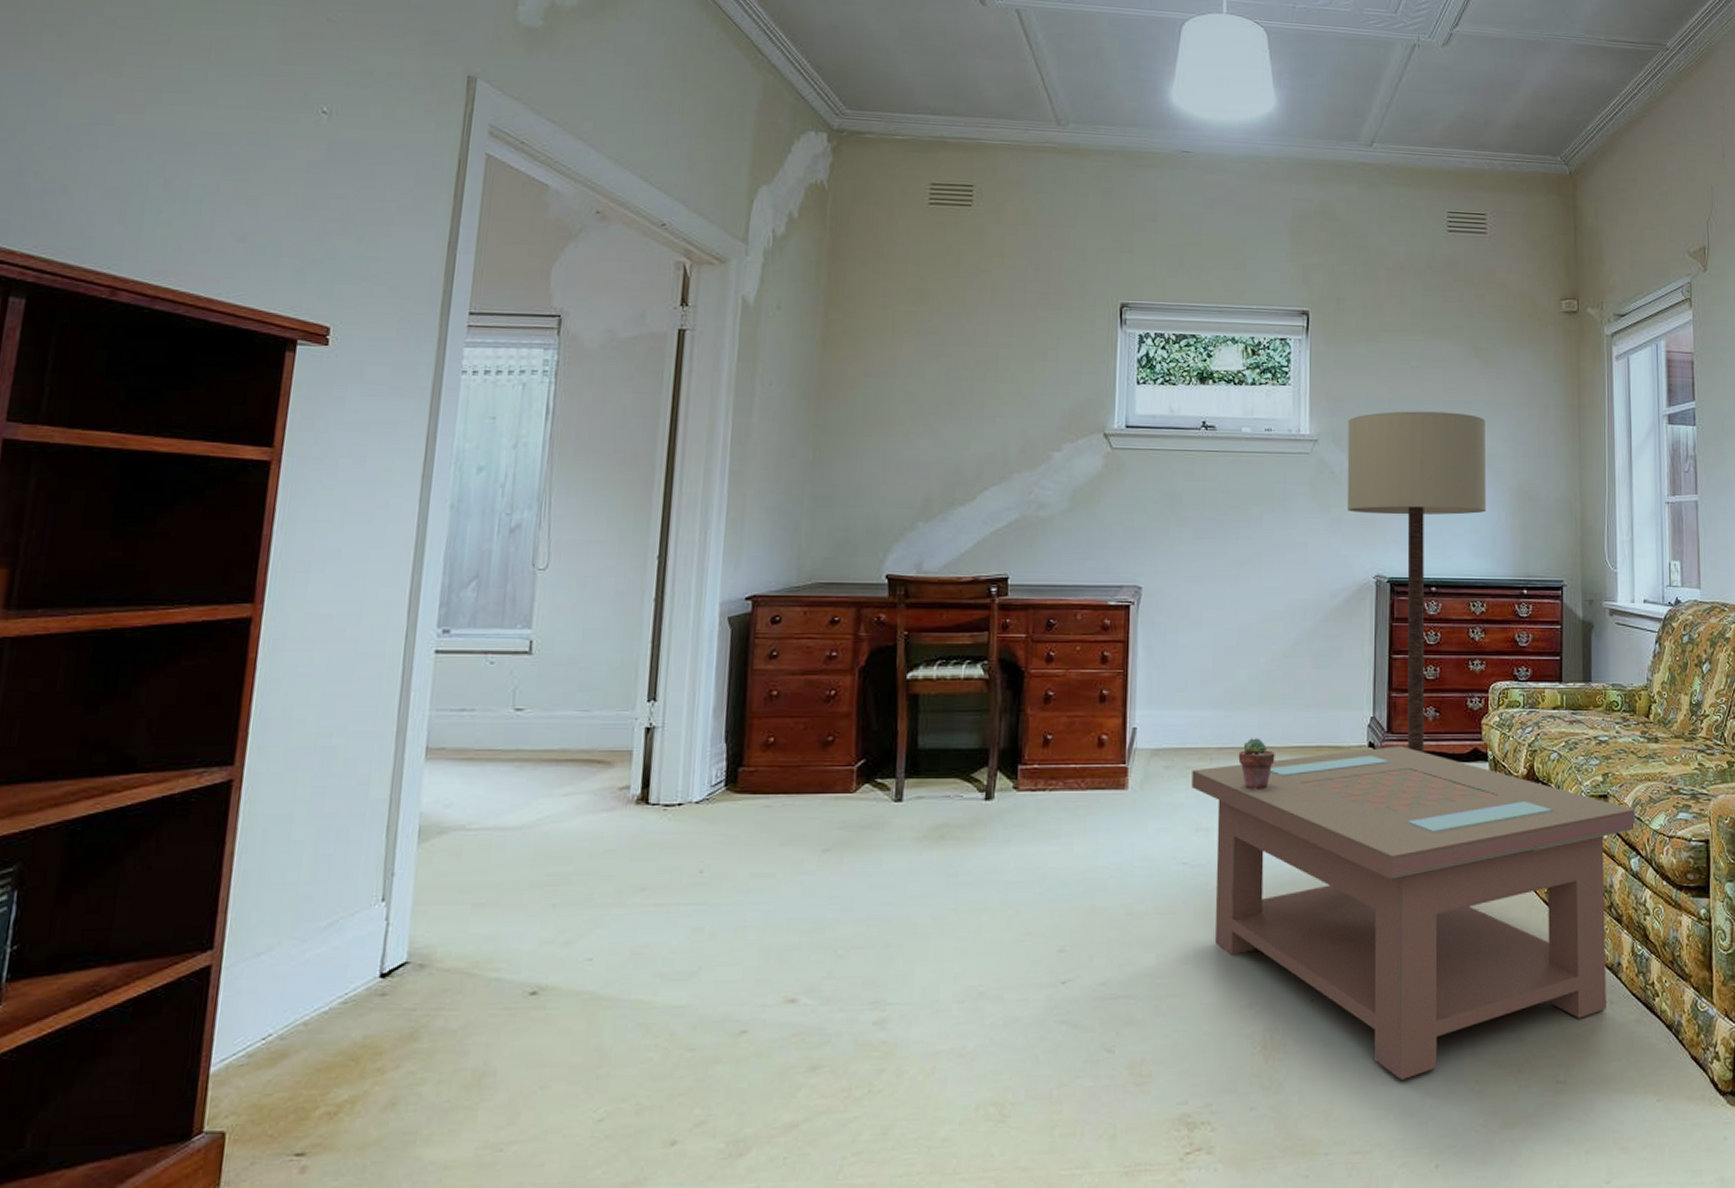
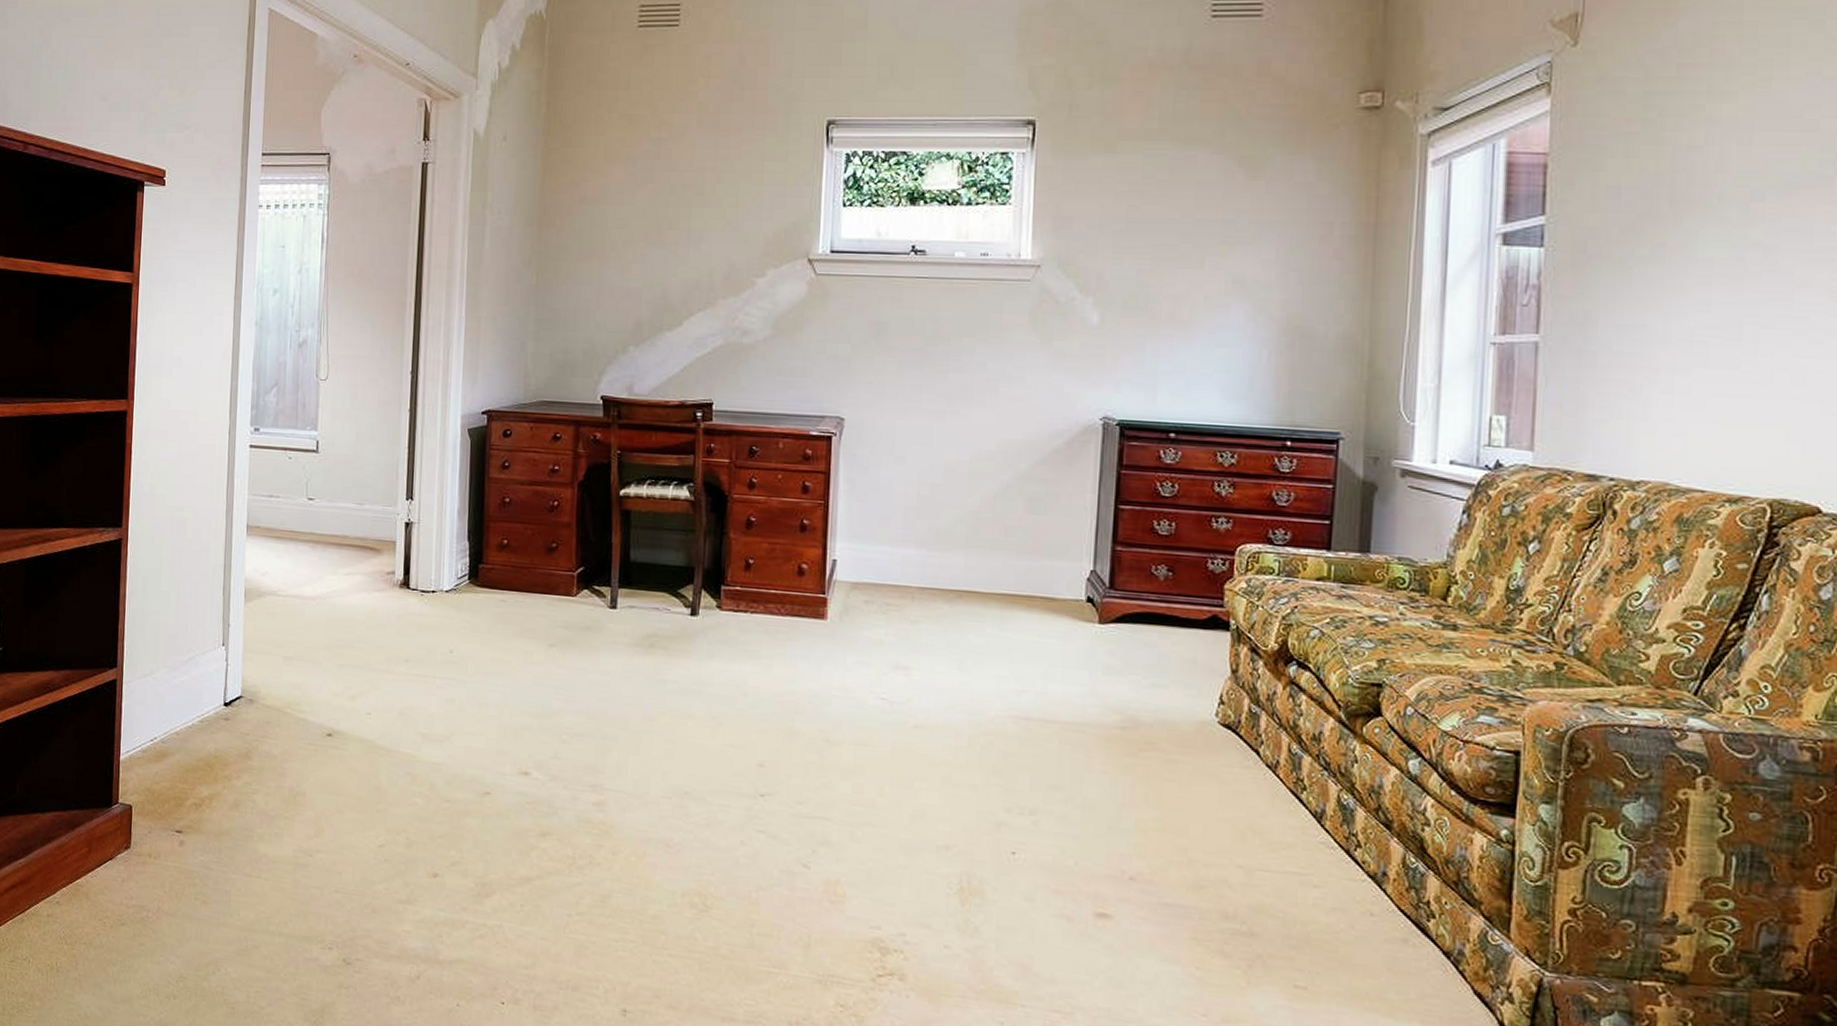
coffee table: present [1191,746,1636,1080] -> none [891,603,1420,950]
potted succulent: present [1238,738,1275,791] -> none [941,580,981,635]
floor lamp: present [1346,411,1487,753] -> none [1071,232,1248,615]

